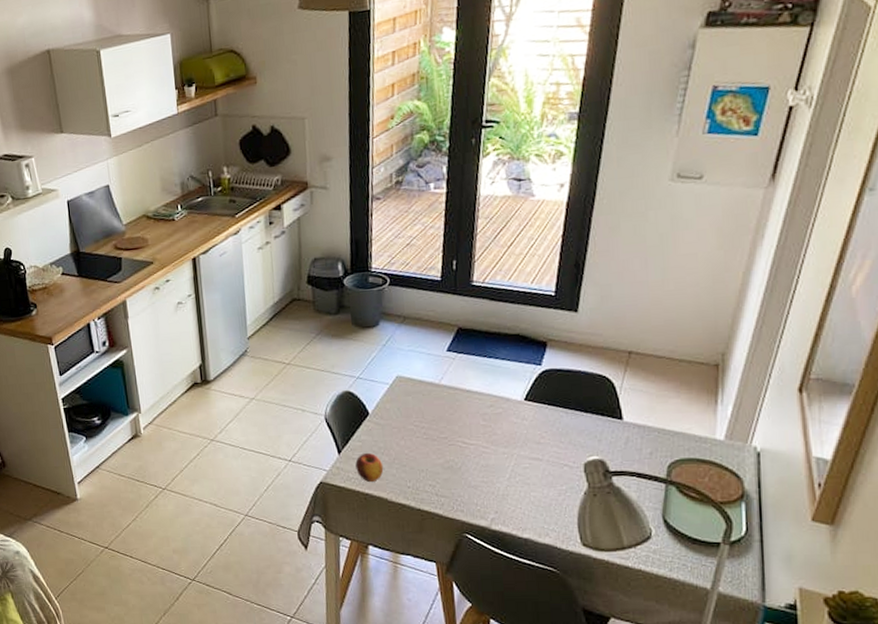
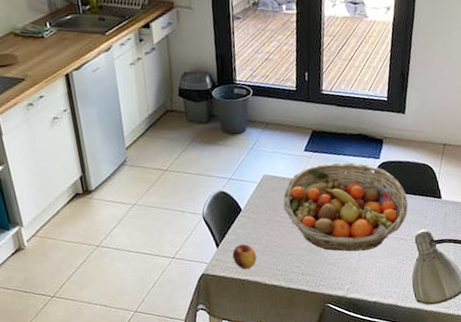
fruit basket: none [418,367,577,476] -> present [283,162,409,252]

